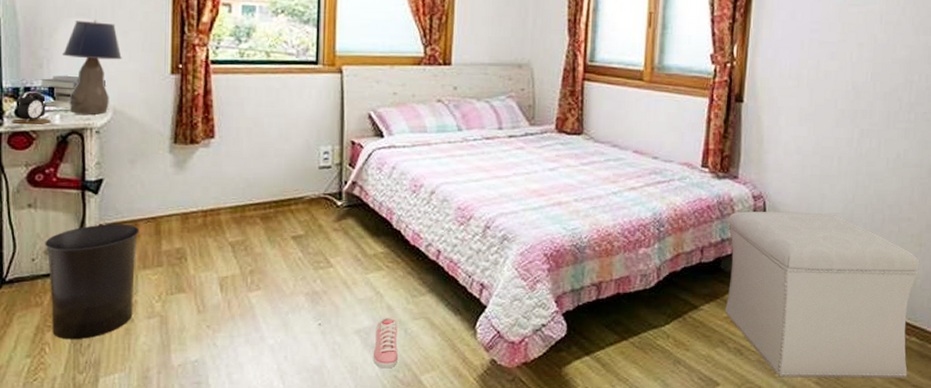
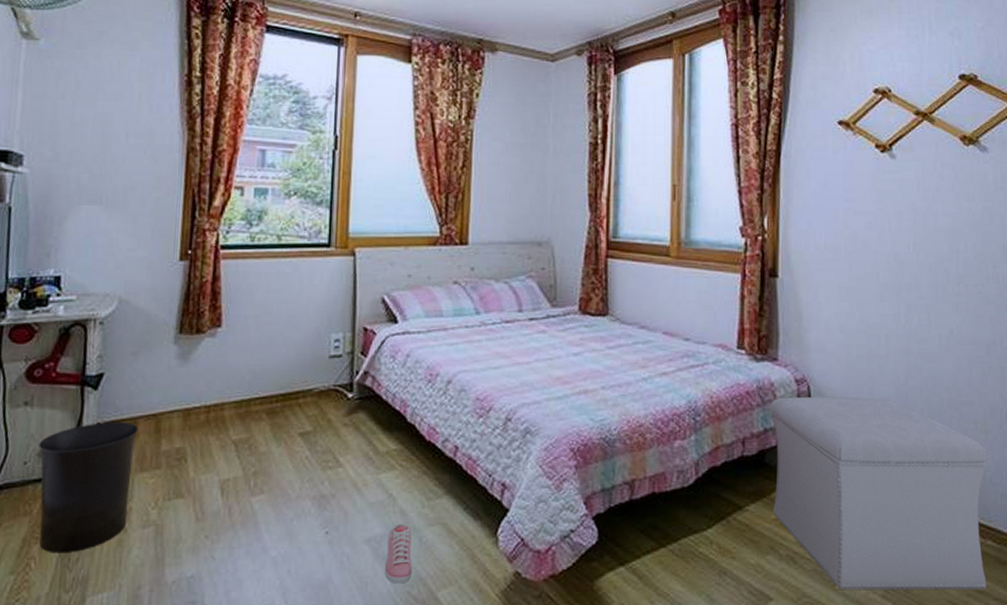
alarm clock: present [12,91,51,124] -> none [15,282,55,316]
books: present [41,74,107,109] -> none [46,263,114,299]
table lamp: present [63,19,122,115] -> none [68,206,131,305]

